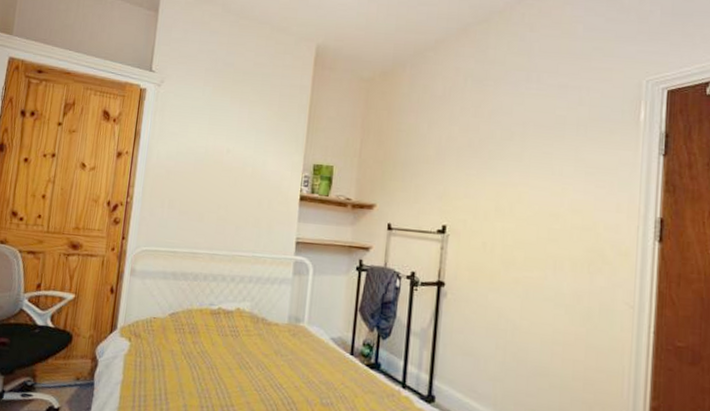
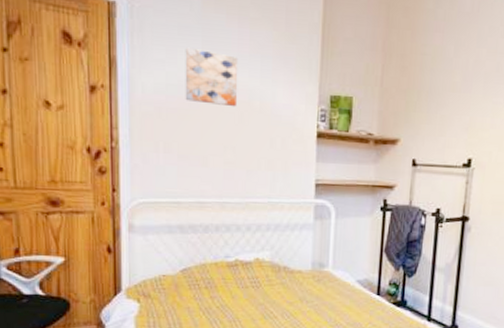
wall art: none [190,123,237,172] -> present [185,47,239,107]

